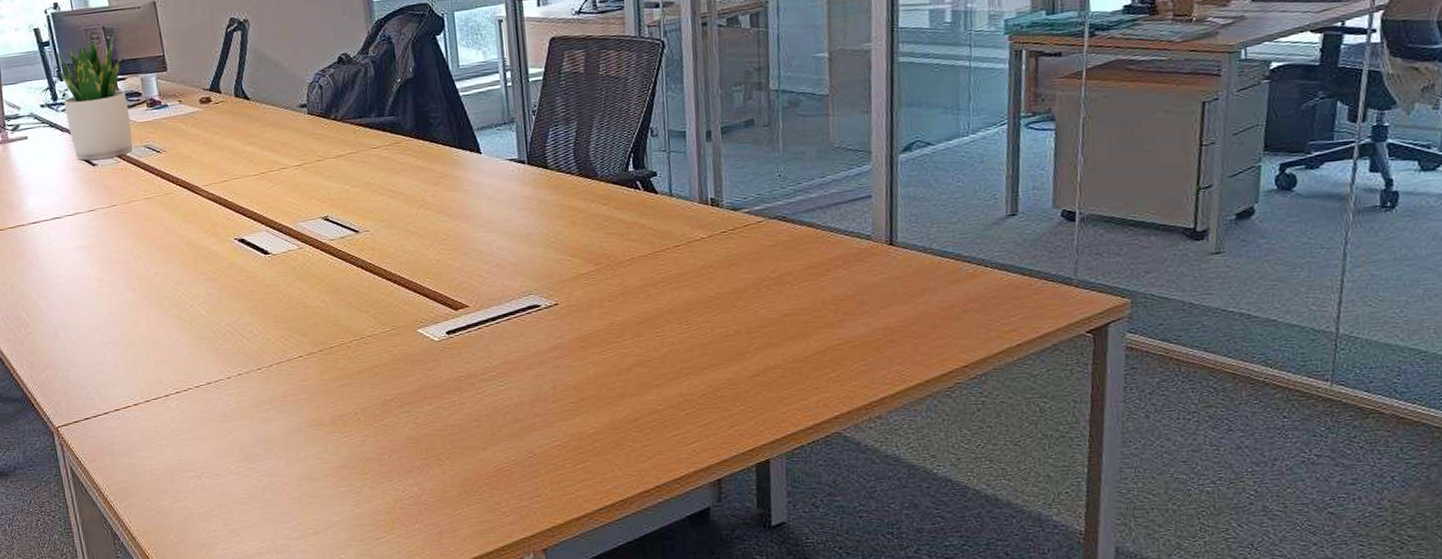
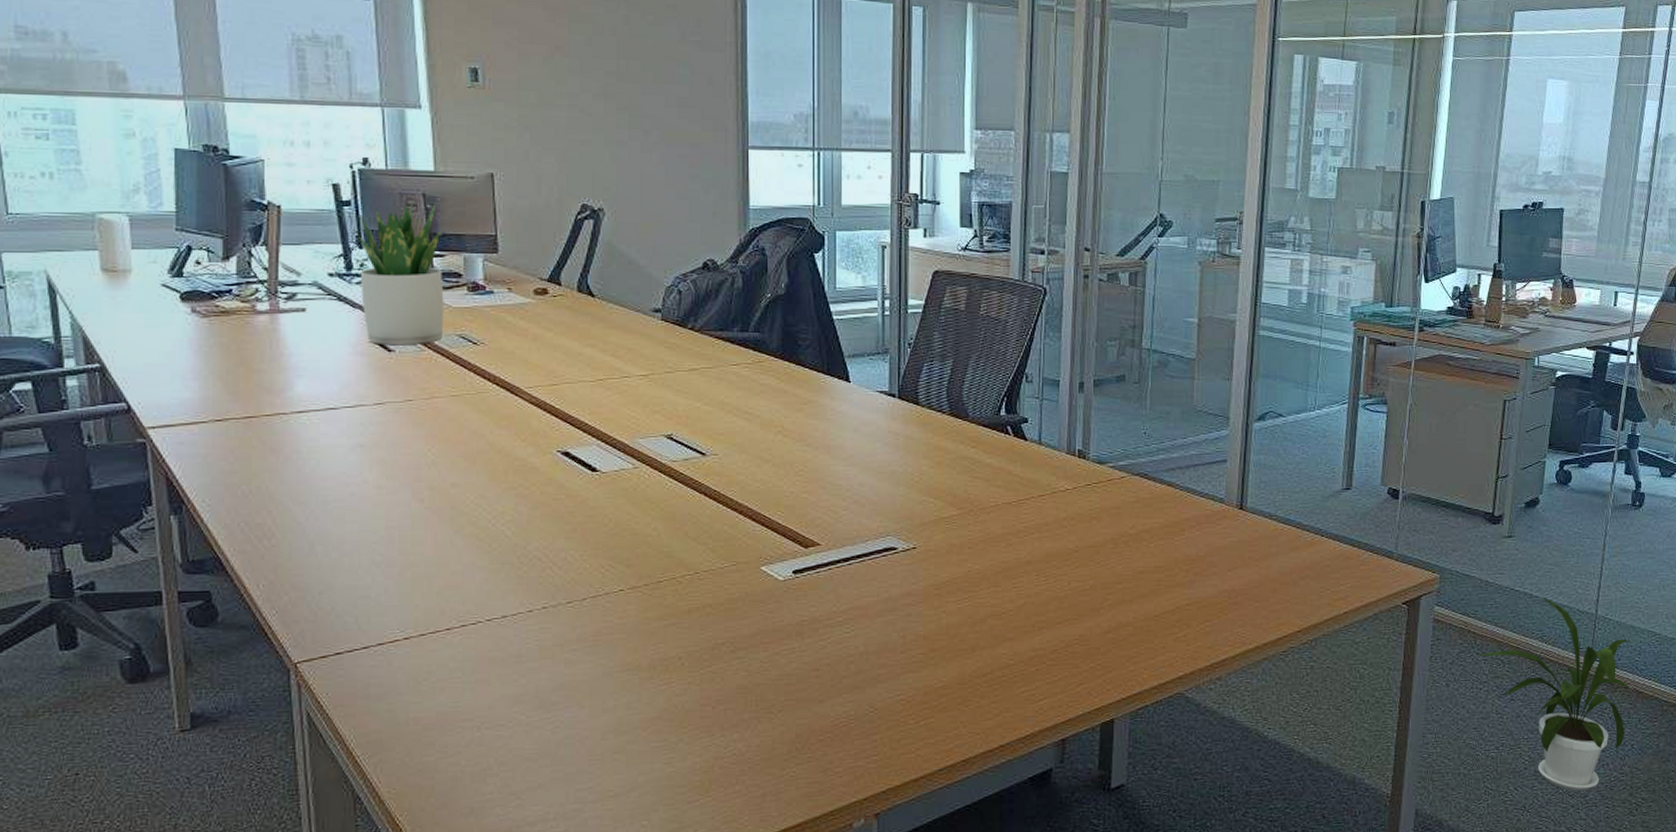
house plant: none [1181,316,1387,529] -> present [1476,596,1632,792]

